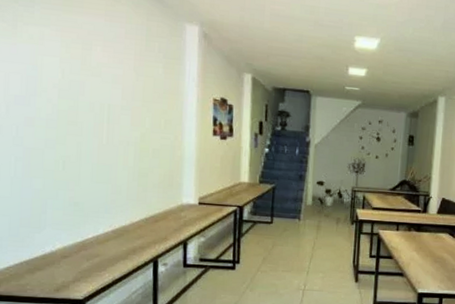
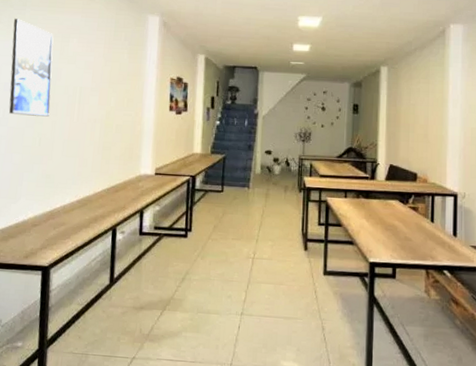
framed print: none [20,17,74,137] -> present [9,18,54,117]

